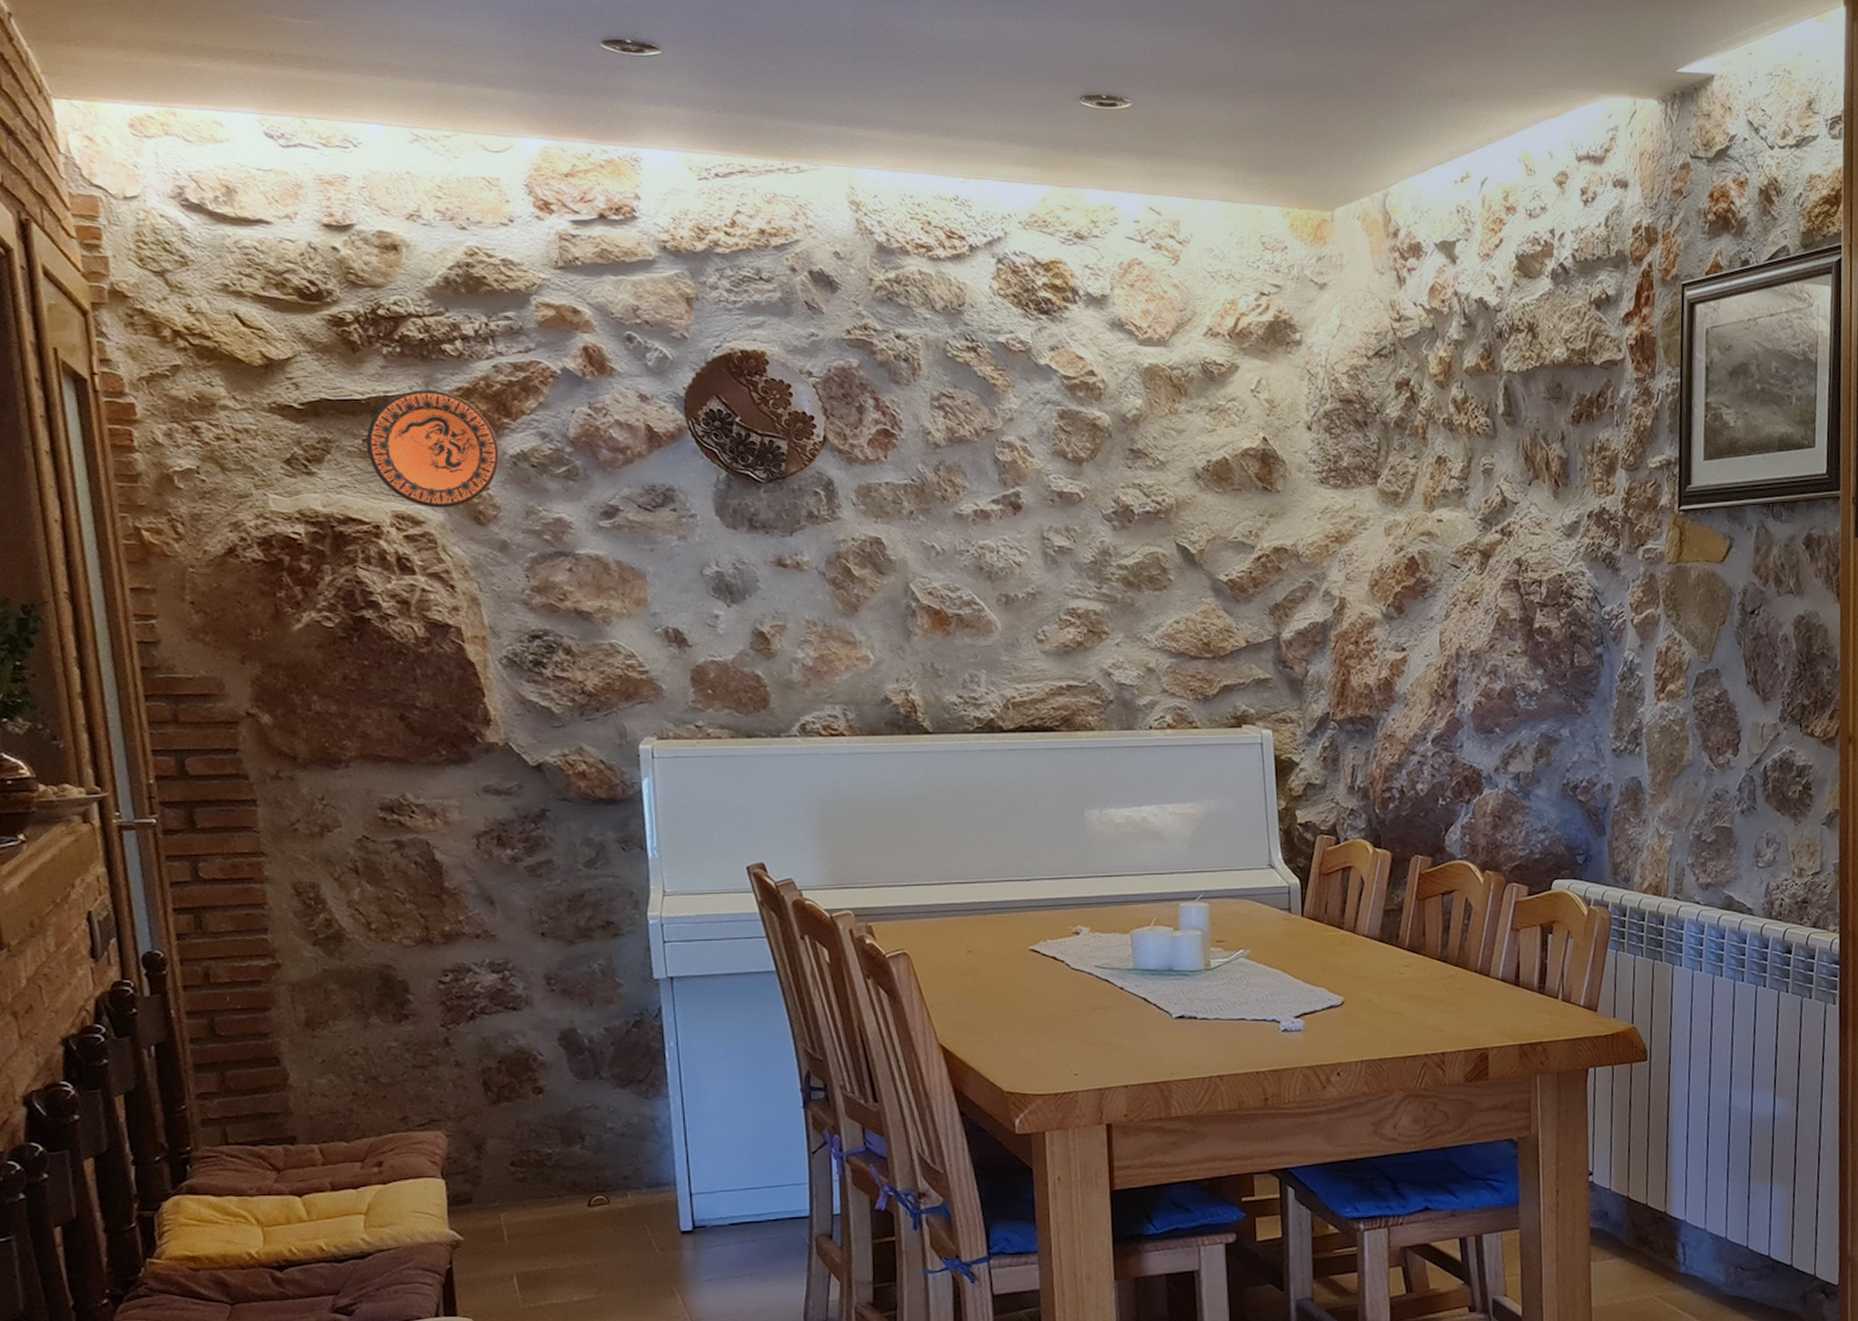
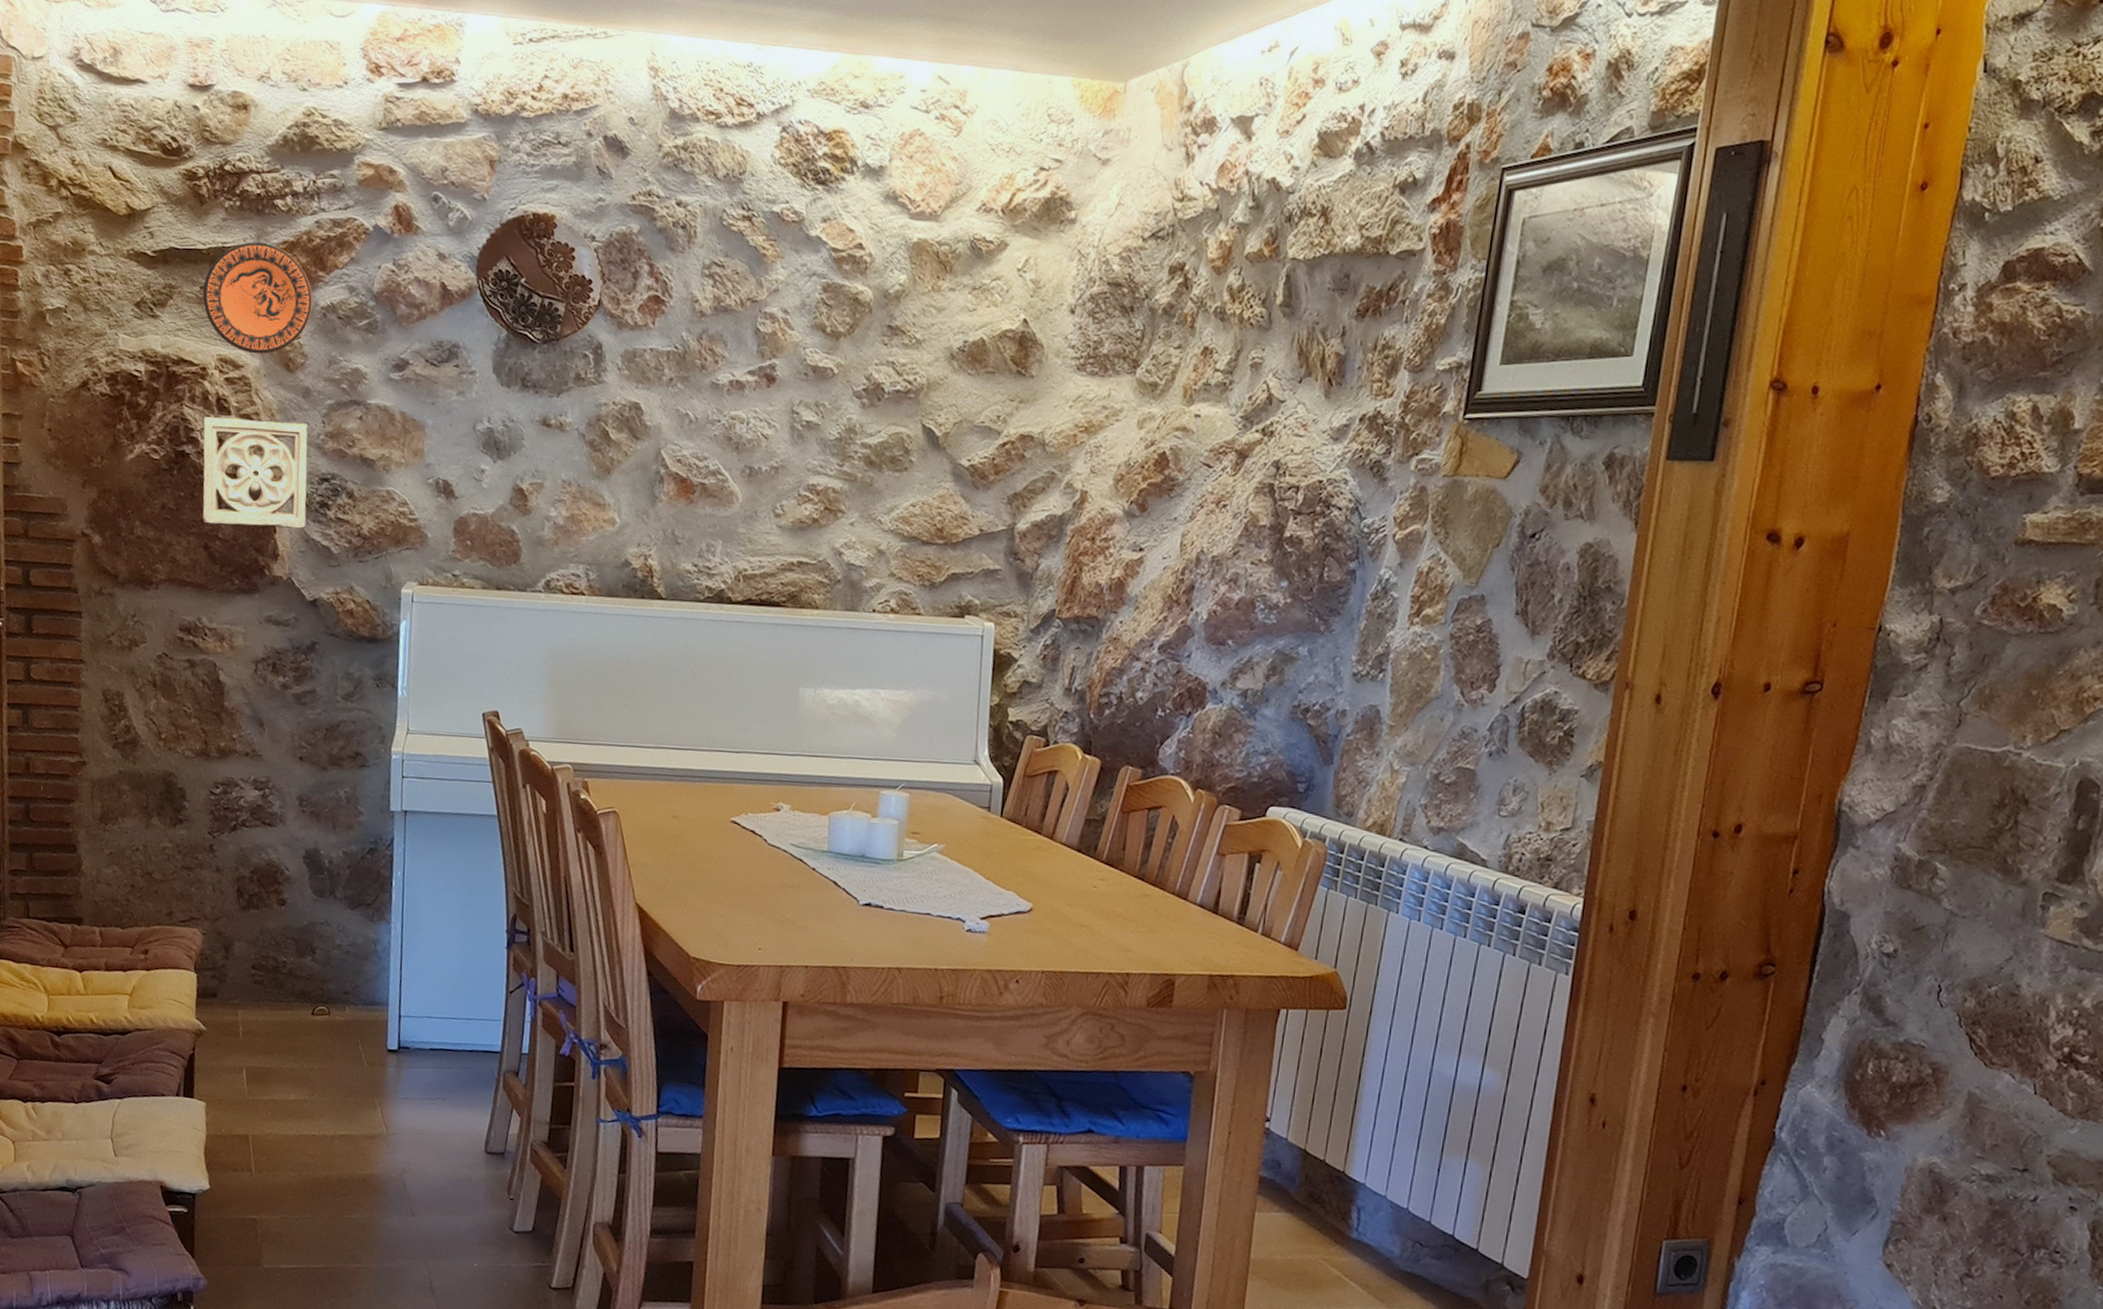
wall ornament: none [383,578,520,693] -> present [202,417,308,529]

